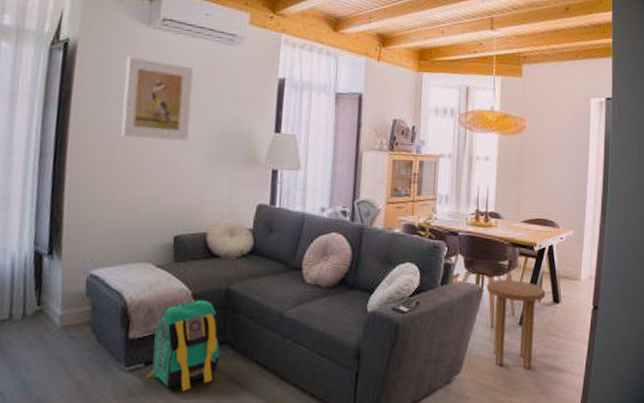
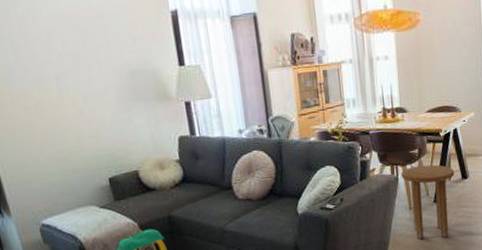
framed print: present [121,56,193,141] -> none [13,12,97,94]

